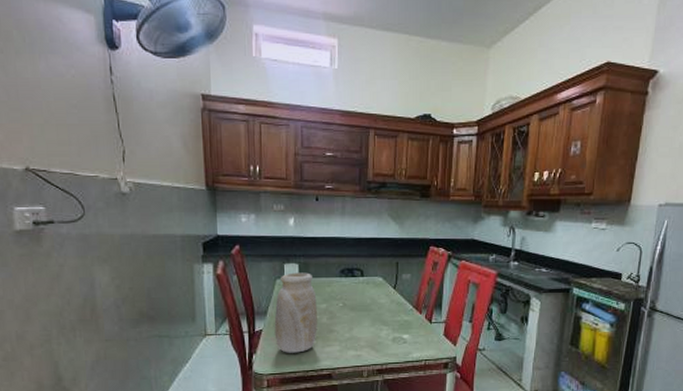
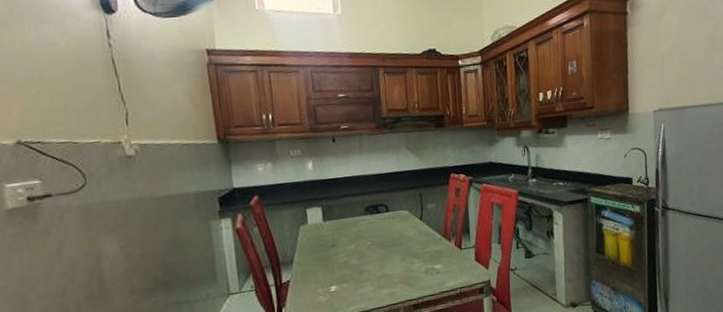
vase: present [274,272,317,353] -> none [301,215,348,302]

